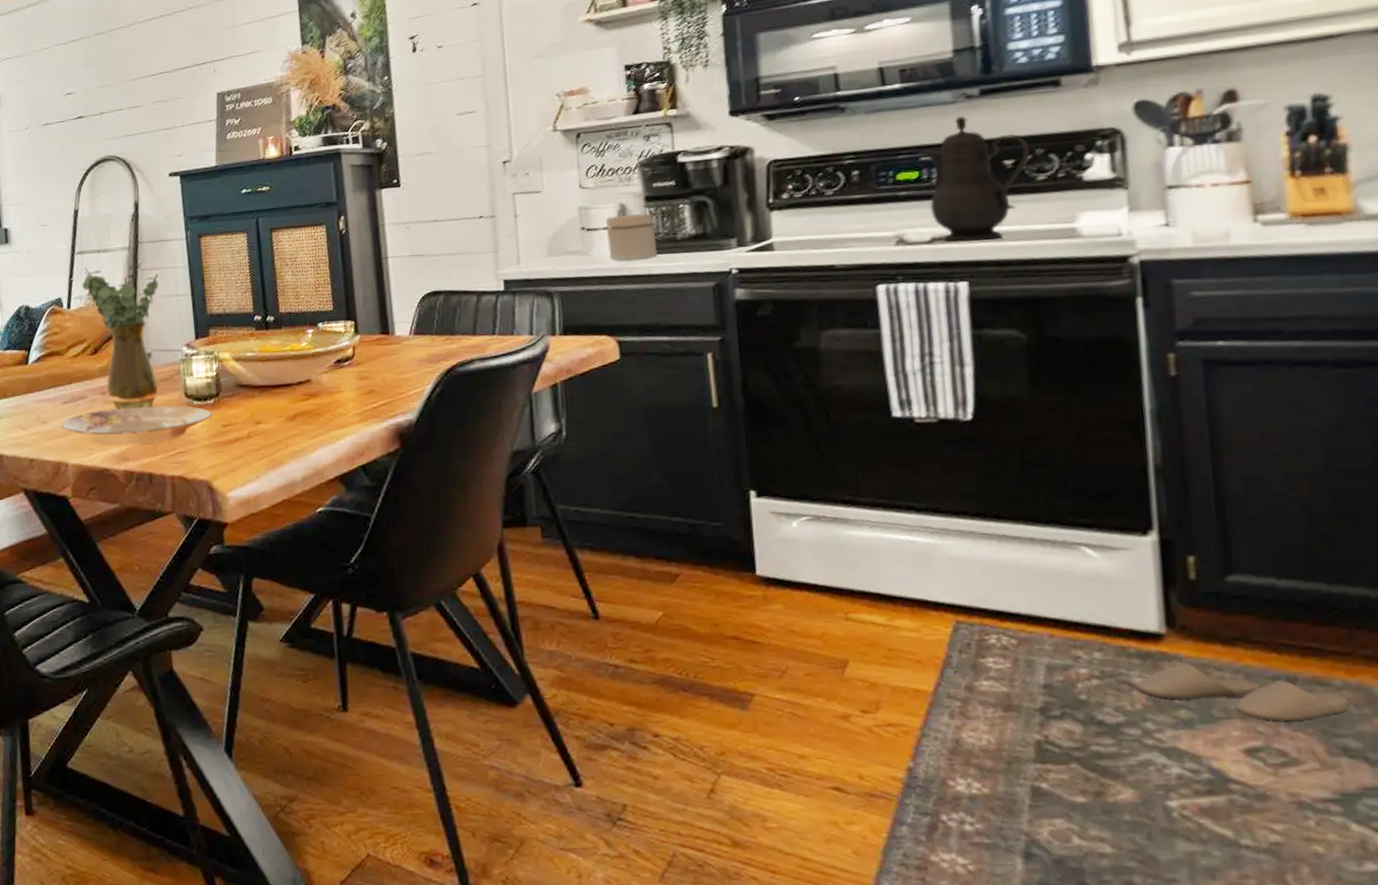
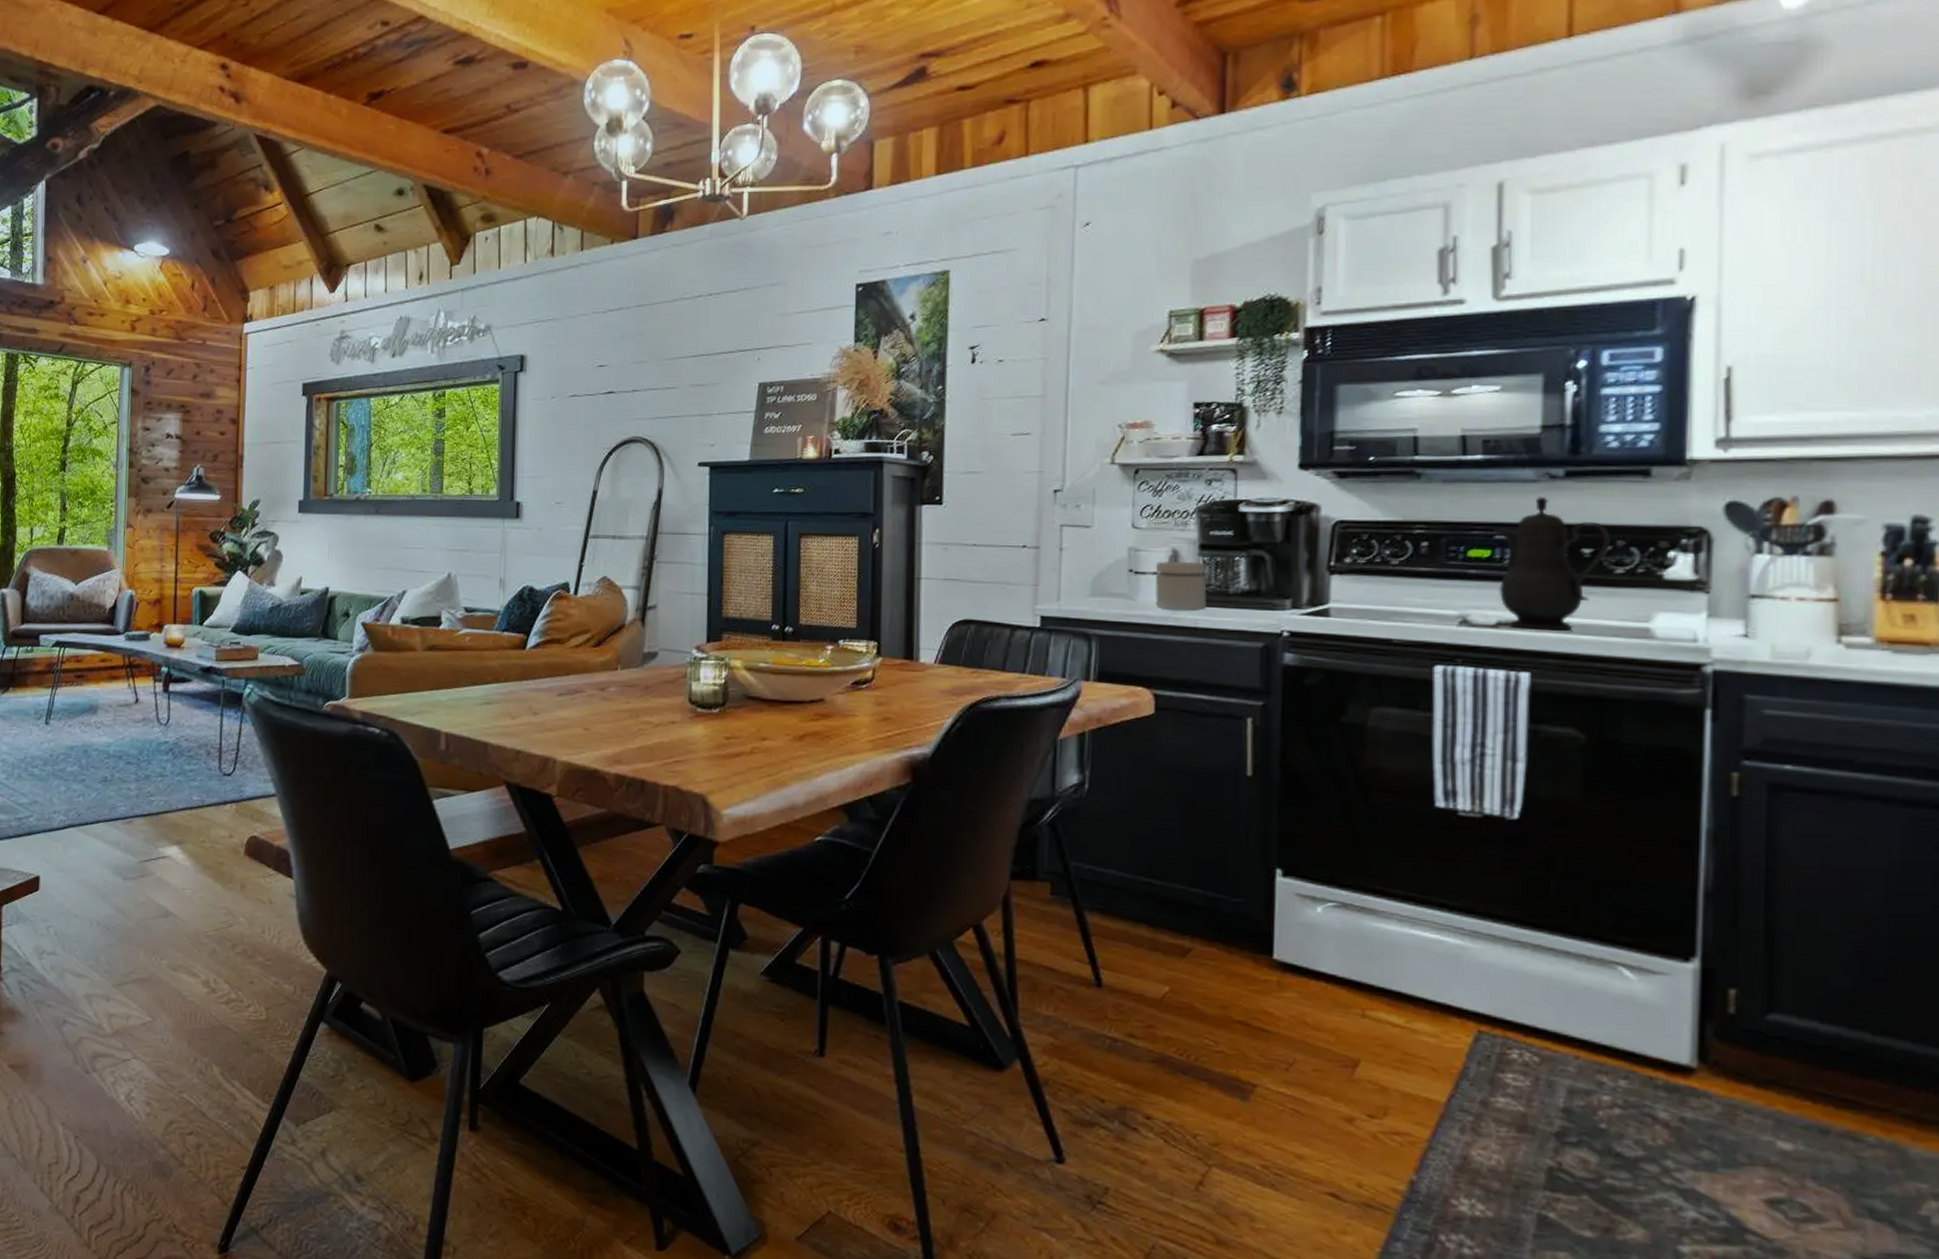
plate: present [60,405,213,446] -> none [553,706,716,749]
vase: present [82,267,159,410] -> none [592,552,675,709]
slippers: present [1135,663,1349,722] -> none [1659,1101,1880,1176]

